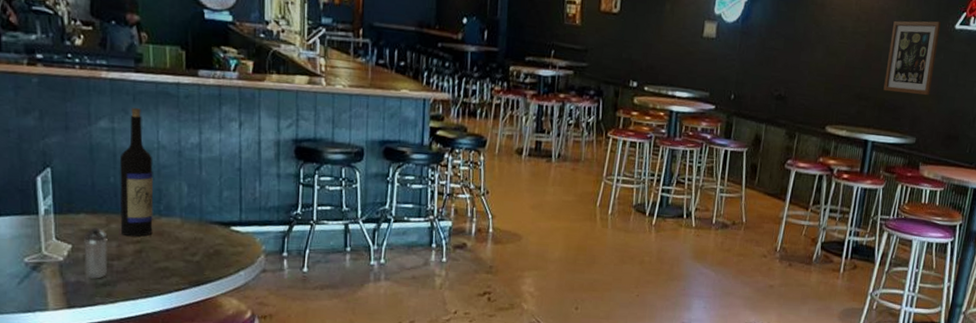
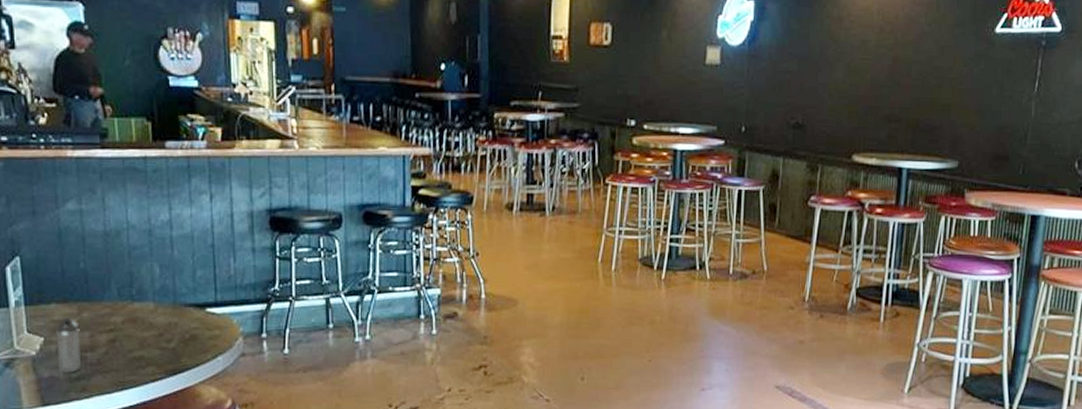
wine bottle: present [120,108,154,237] -> none [90,187,126,326]
wall art: present [883,20,941,95] -> none [916,25,979,112]

